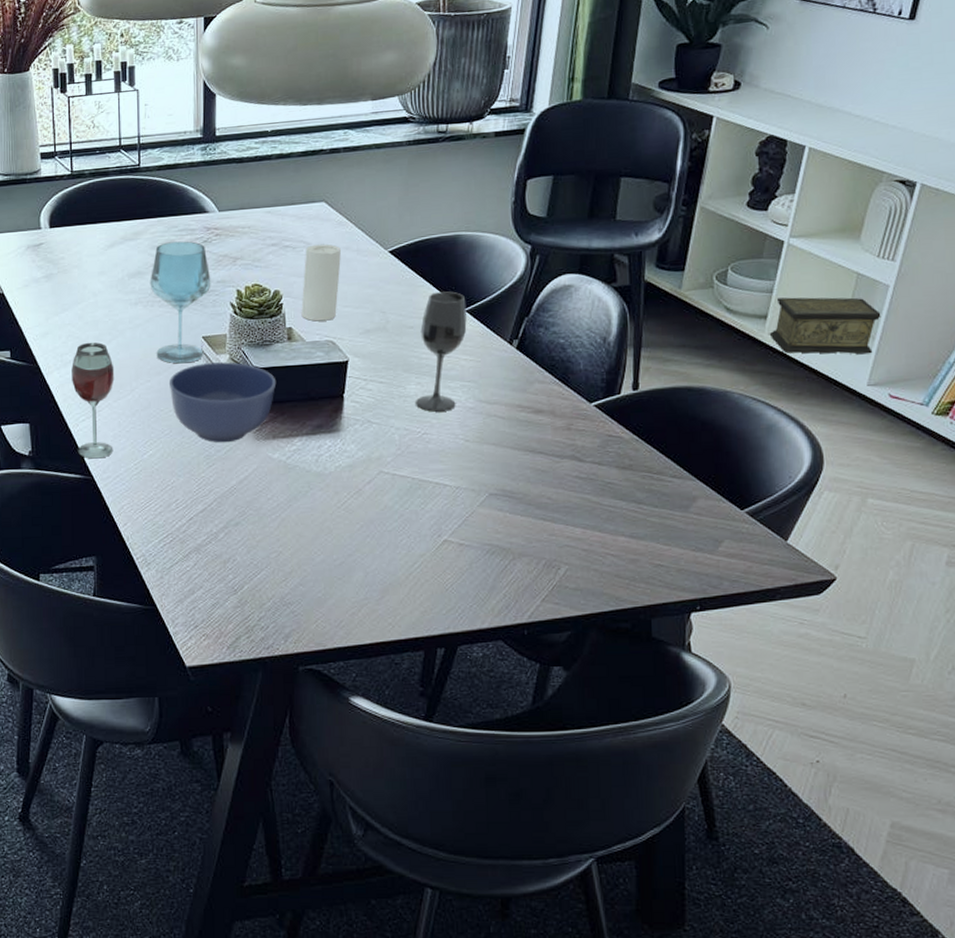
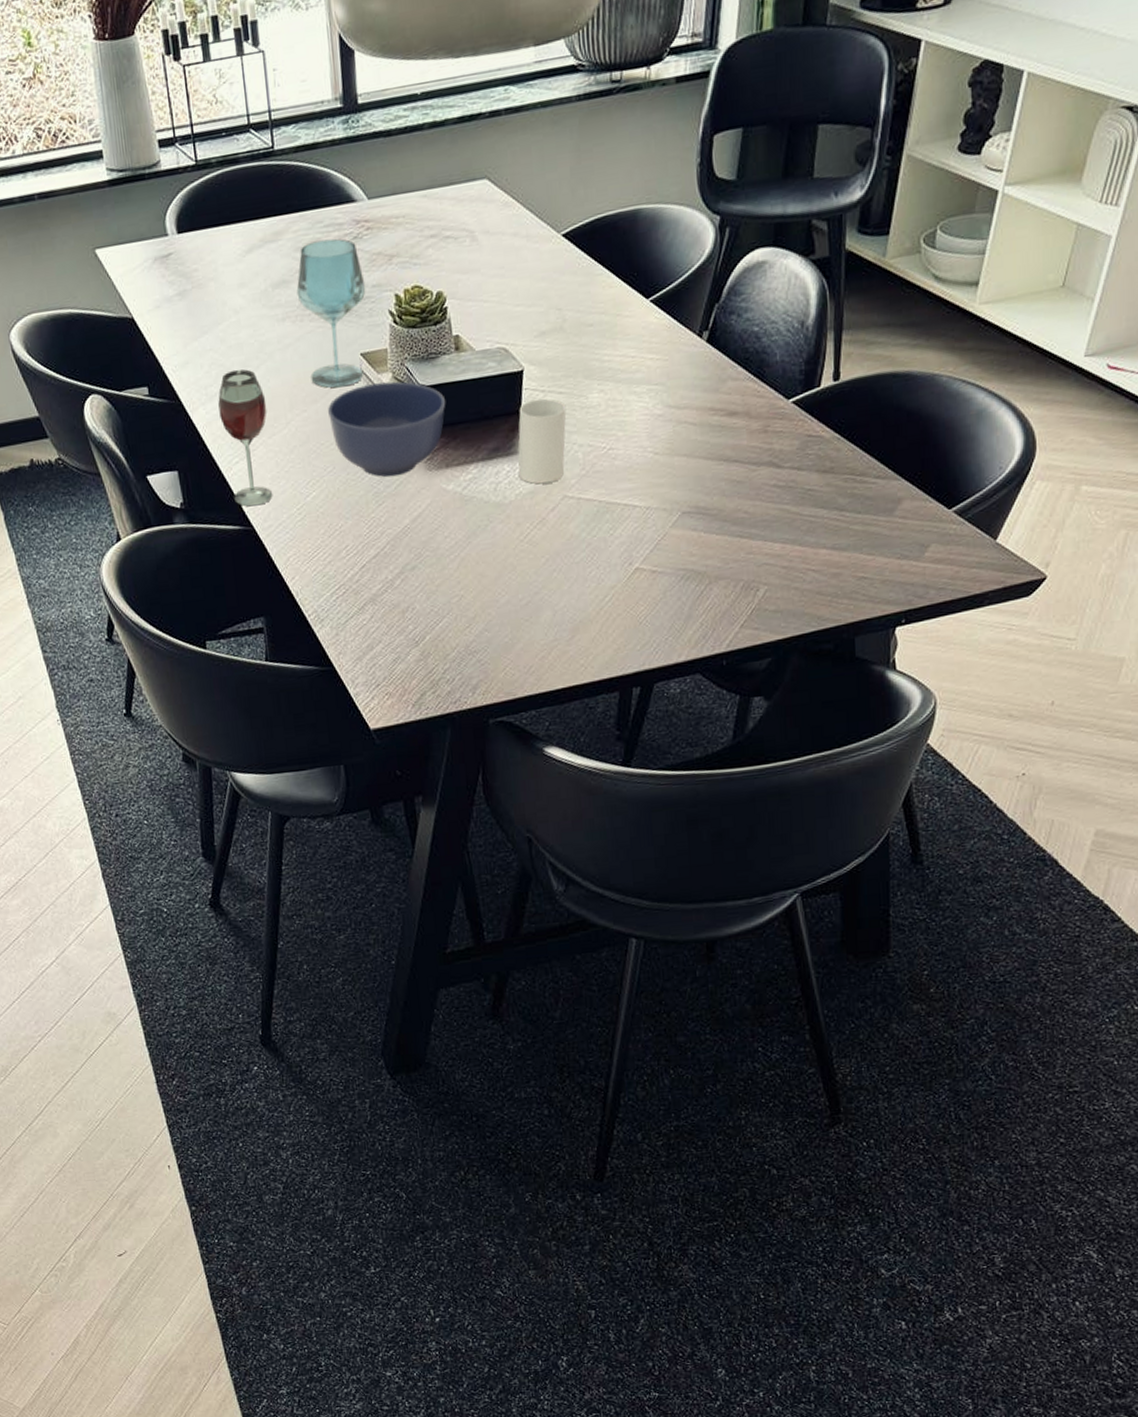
candle: present [301,244,341,322] -> none [468,230,509,326]
cup: none [339,386,386,460] -> present [518,398,567,485]
wine glass: present [416,291,467,412] -> none [599,278,652,423]
decorative box: present [769,297,881,354] -> none [980,253,1102,325]

